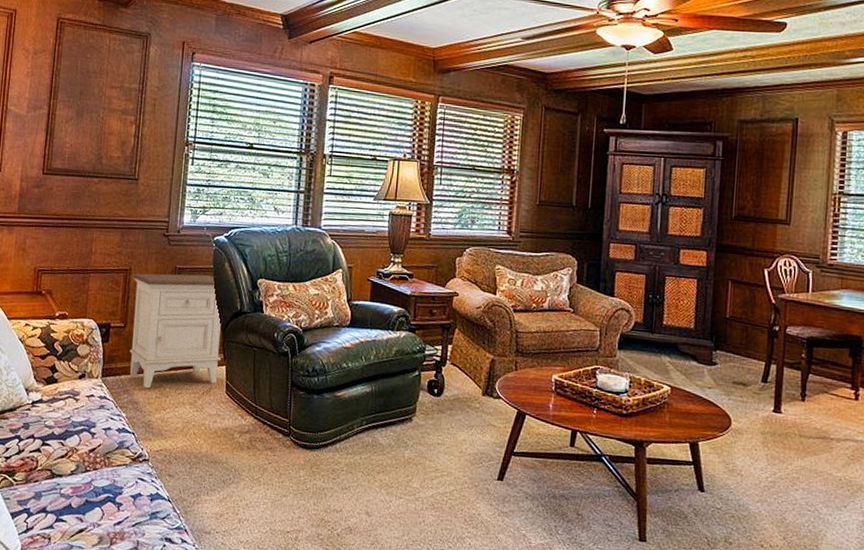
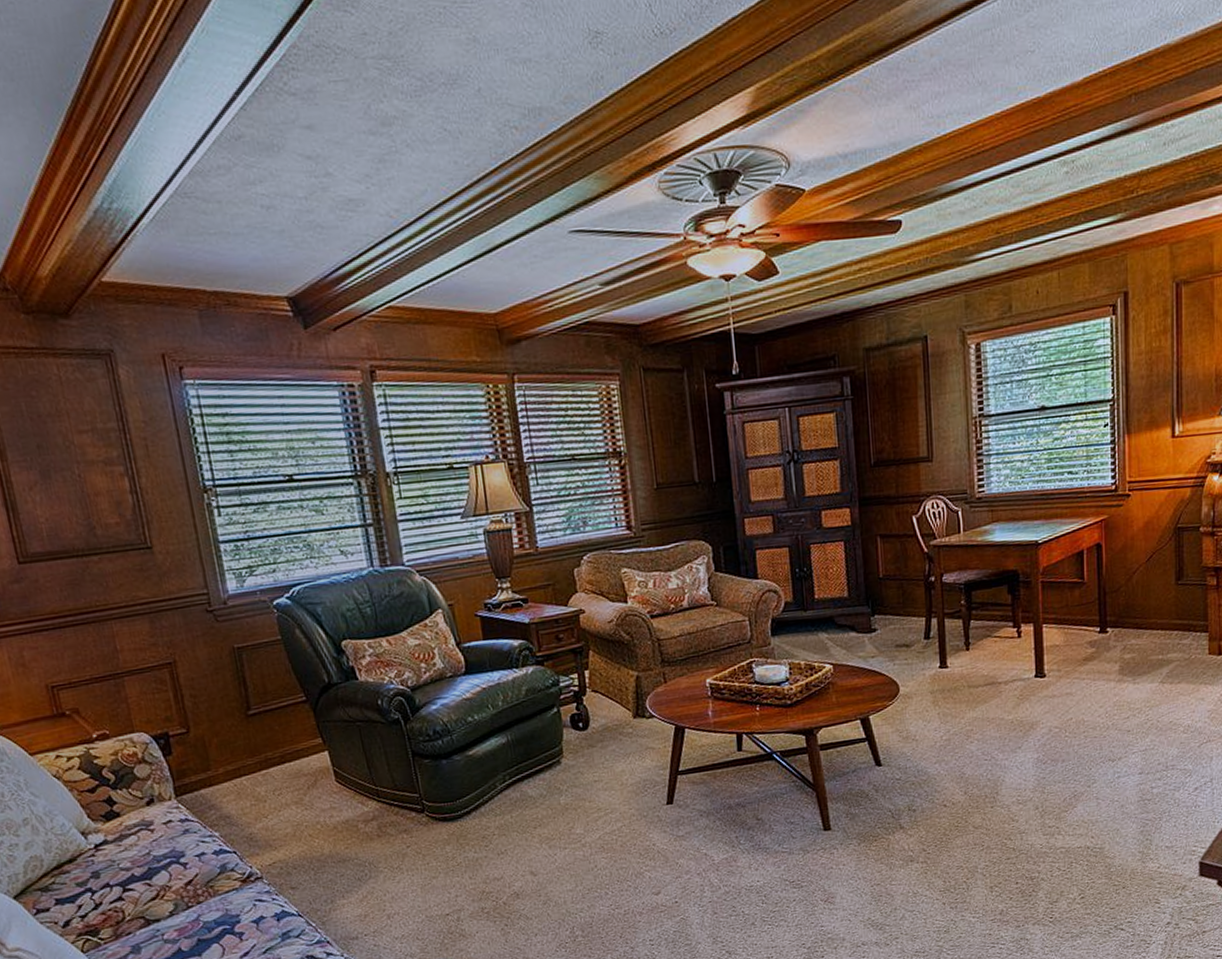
nightstand: present [129,273,222,389] -> none [178,648,322,798]

